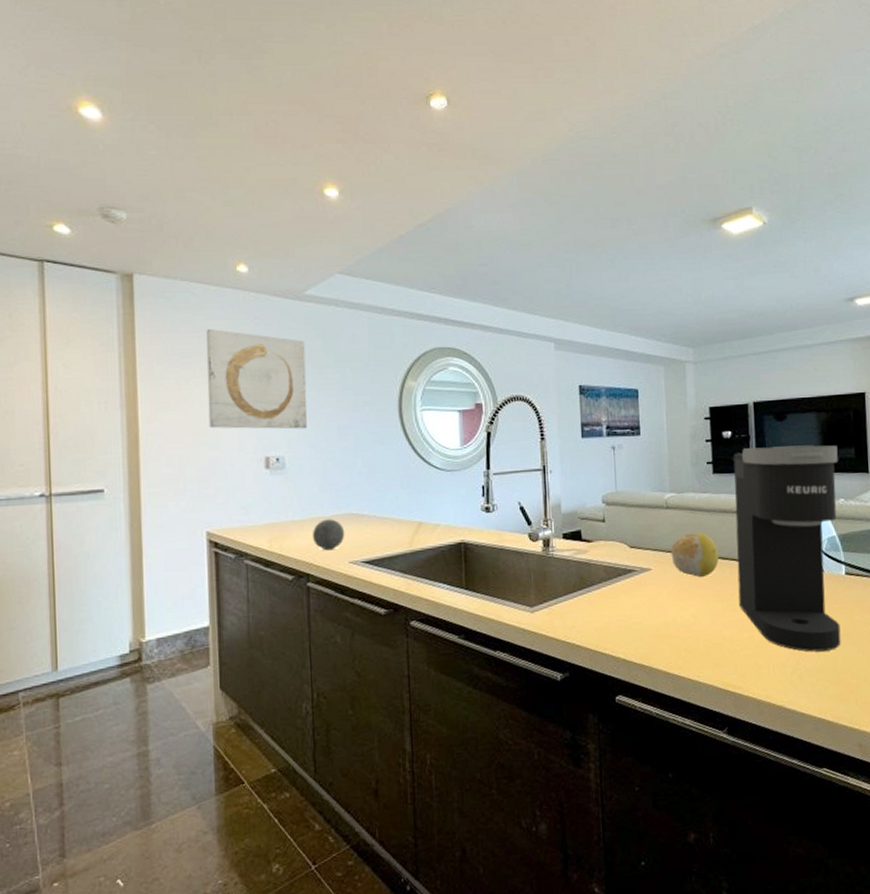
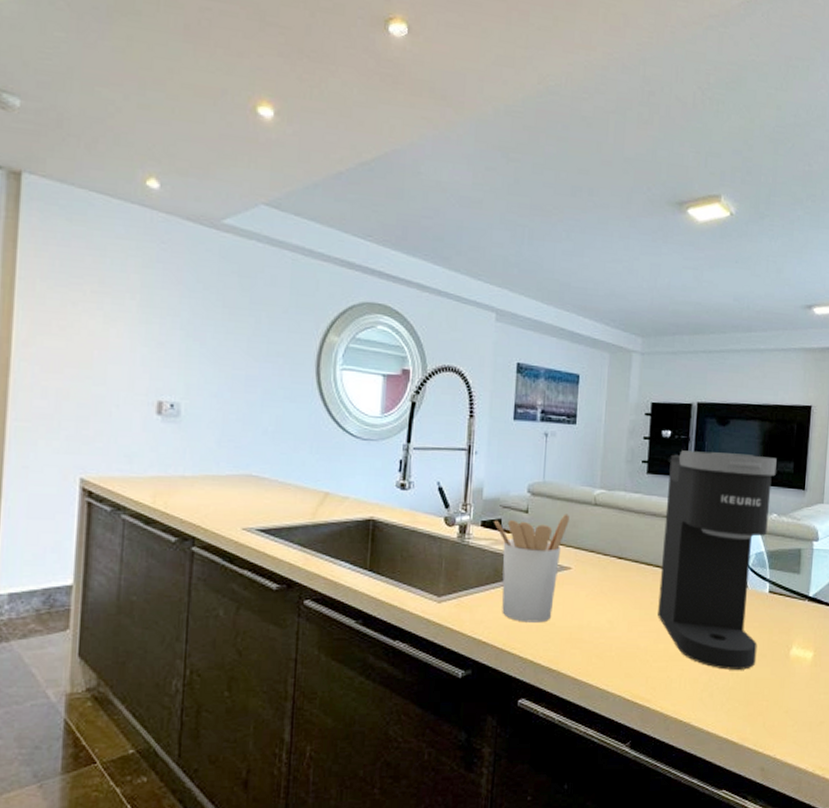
wall art: present [206,329,308,429] -> none [95,248,217,375]
decorative ball: present [312,519,345,551] -> none [202,478,241,514]
utensil holder: none [574,519,644,624] -> present [494,514,569,623]
fruit: present [671,533,720,577] -> none [593,534,644,581]

